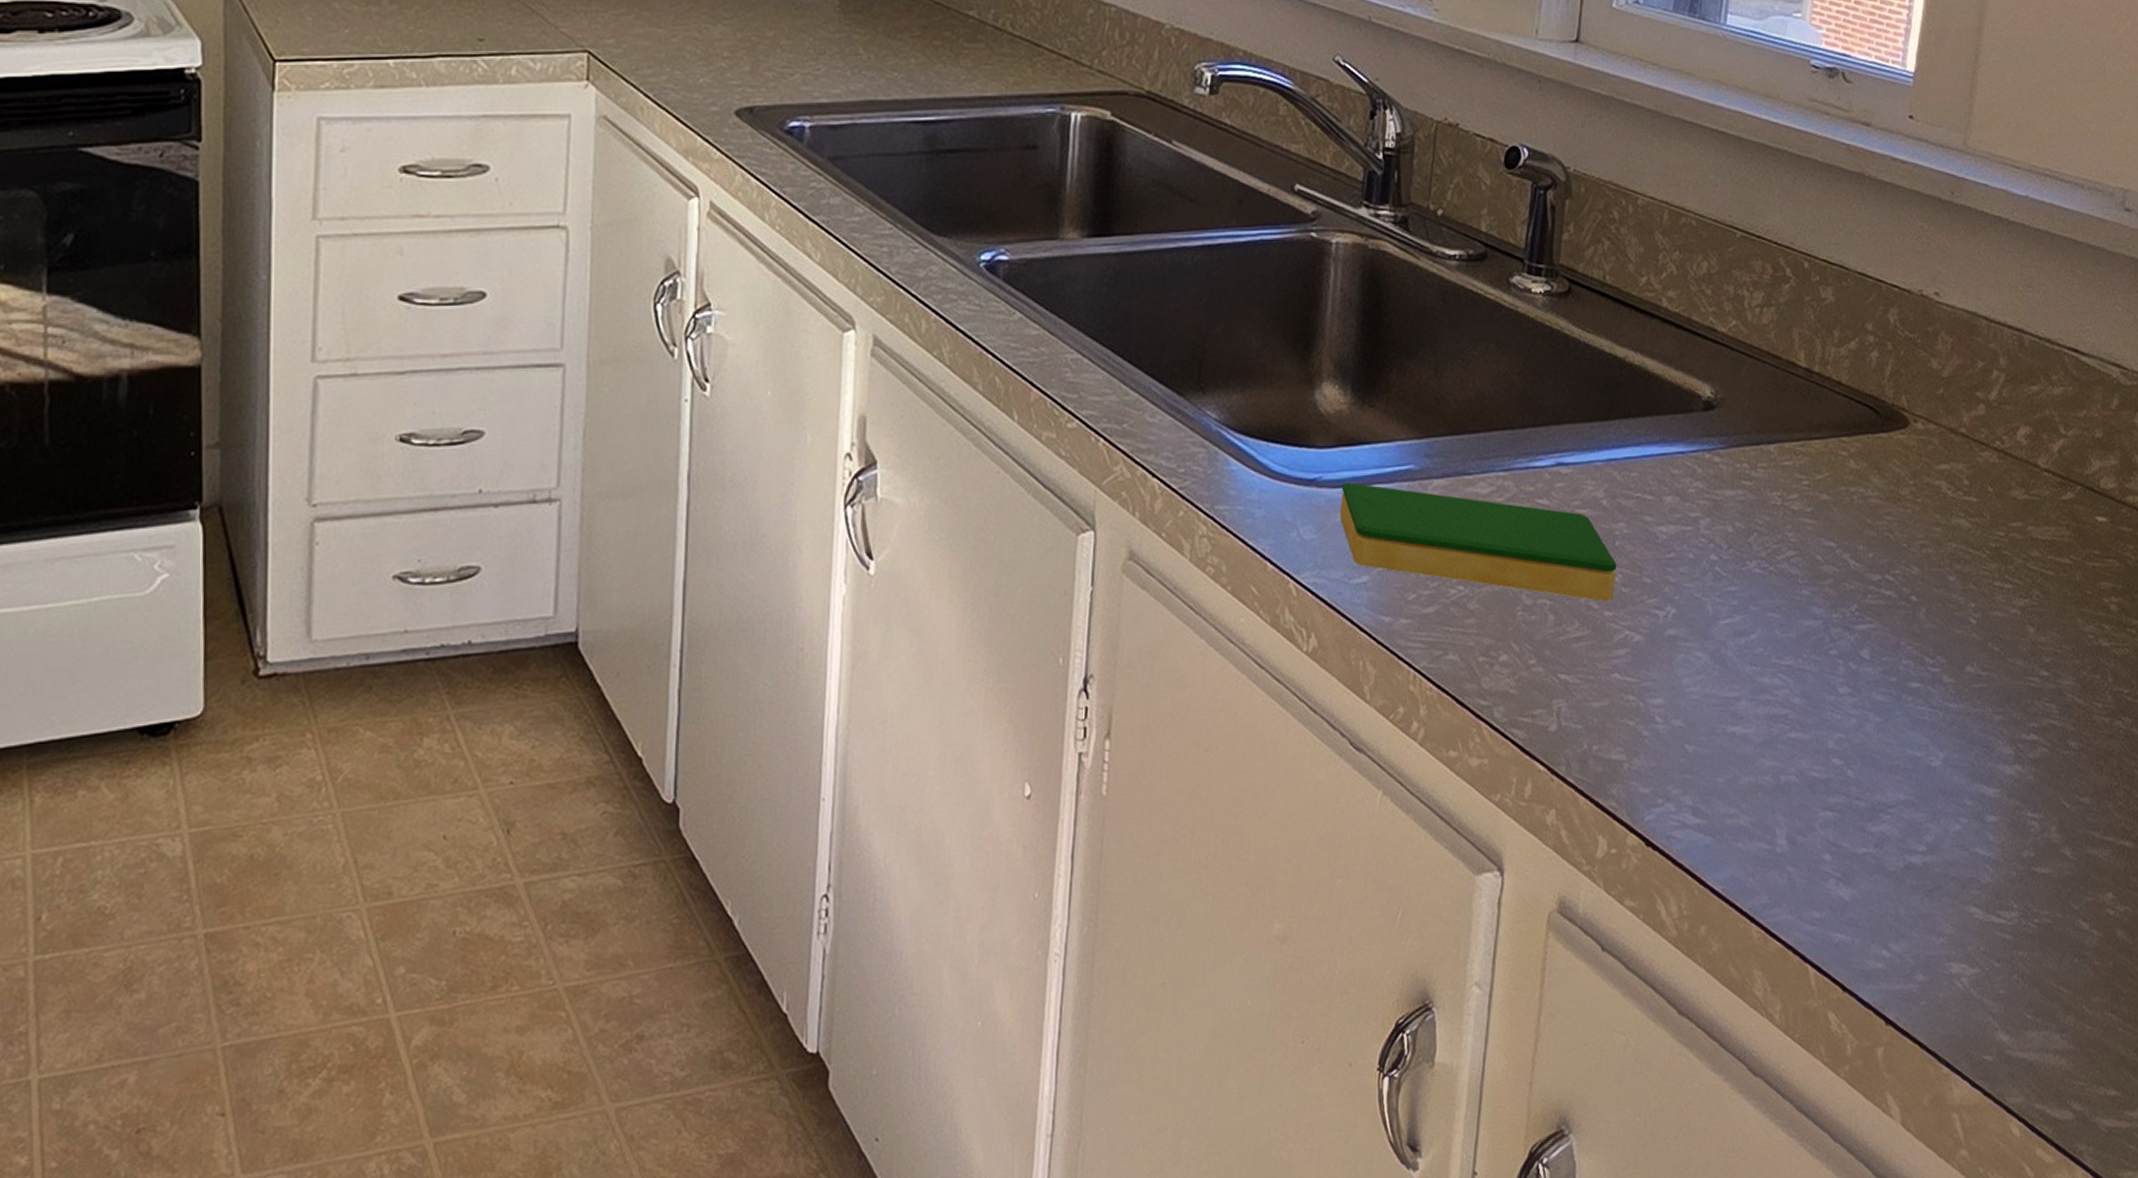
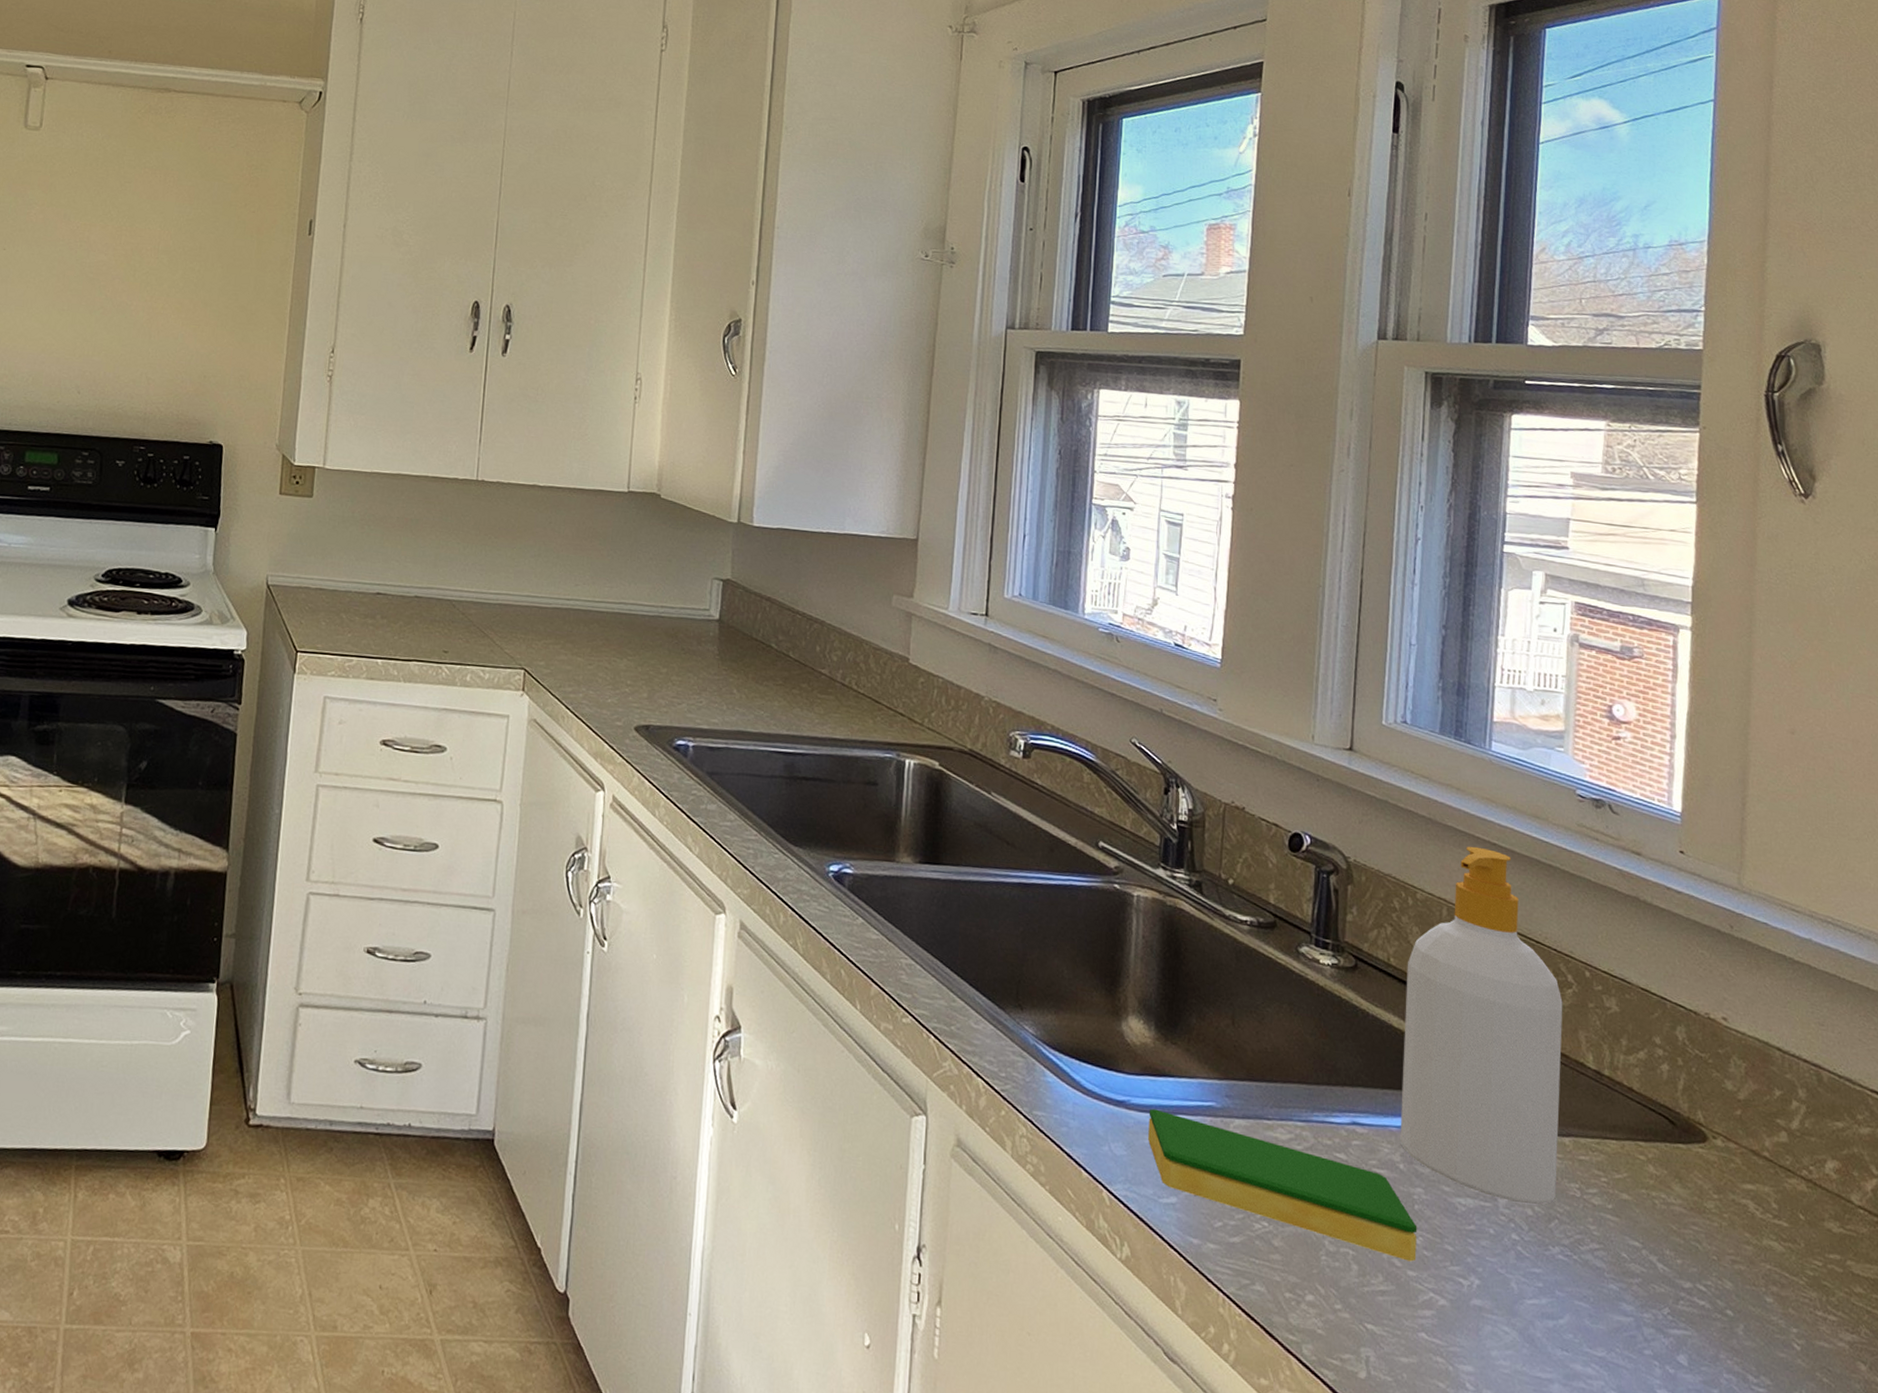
soap bottle: none [1605,138,1779,522] -> present [1400,846,1563,1206]

